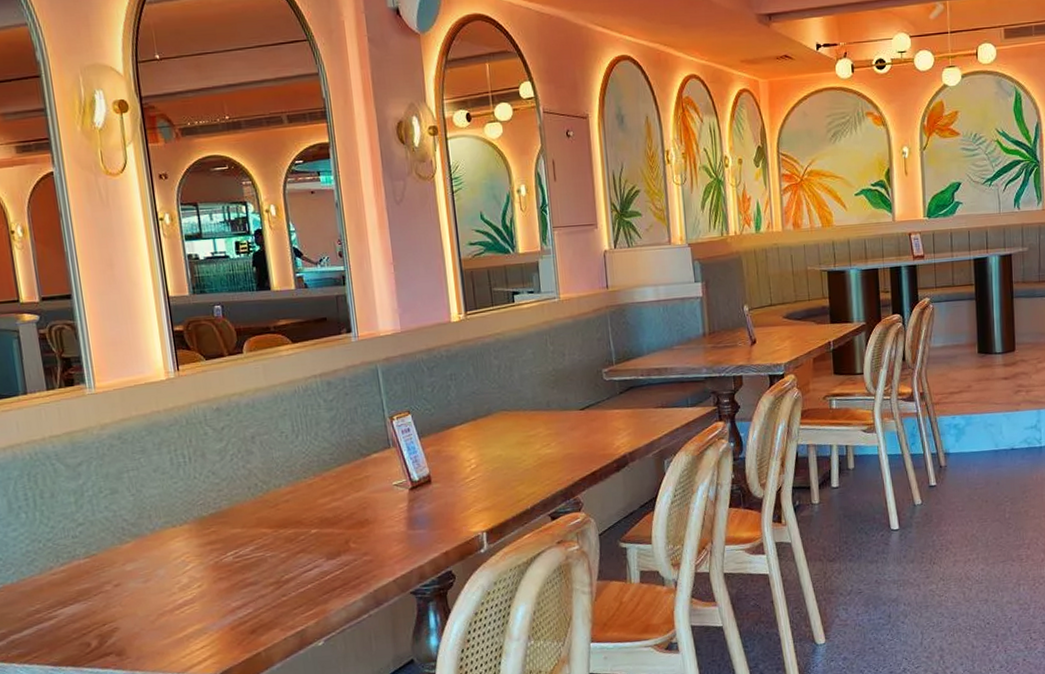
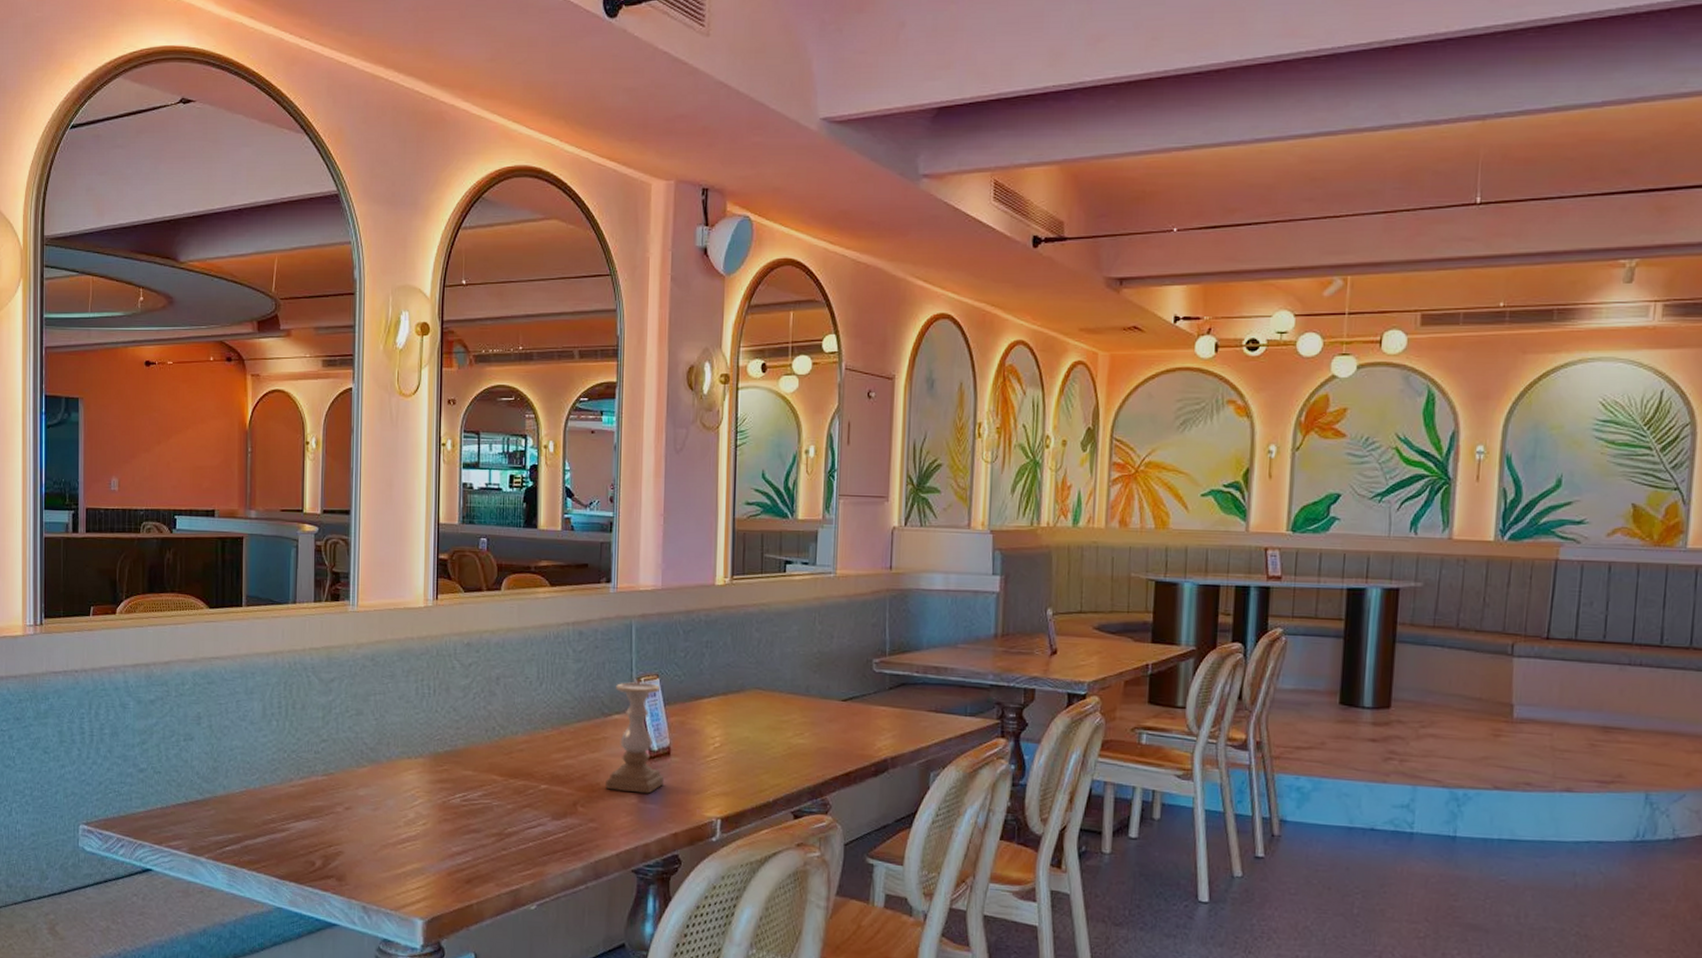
candle holder: none [371,419,430,524] -> present [605,681,665,794]

